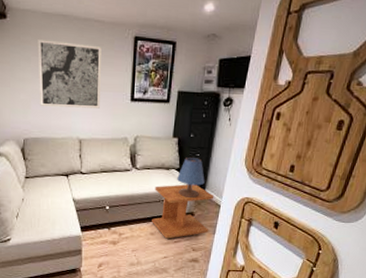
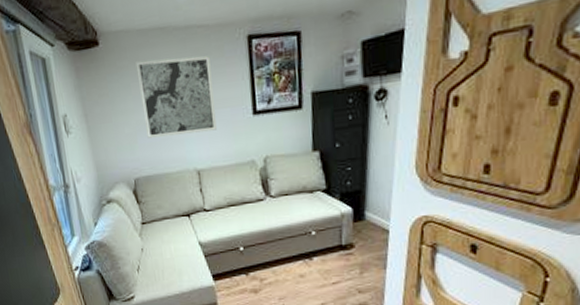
side table: present [152,184,214,239] -> none [297,207,379,280]
table lamp: present [177,157,205,199] -> none [325,173,363,226]

